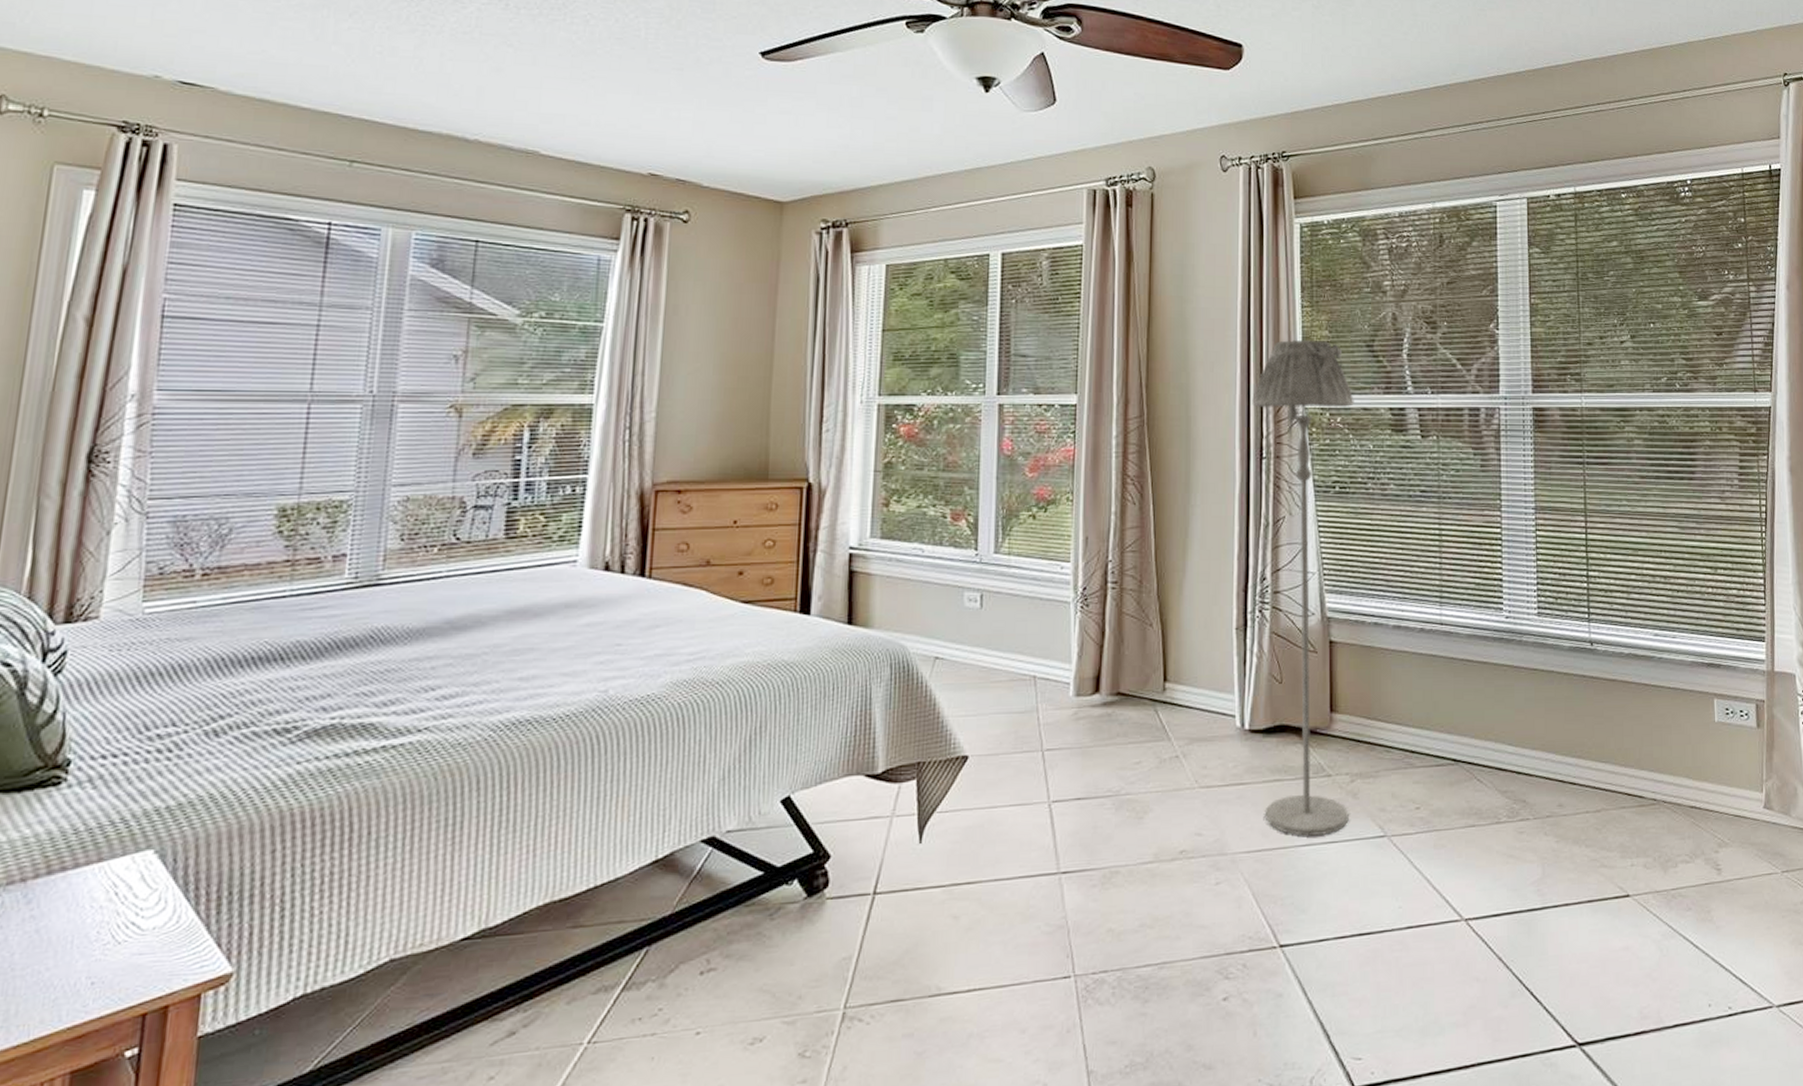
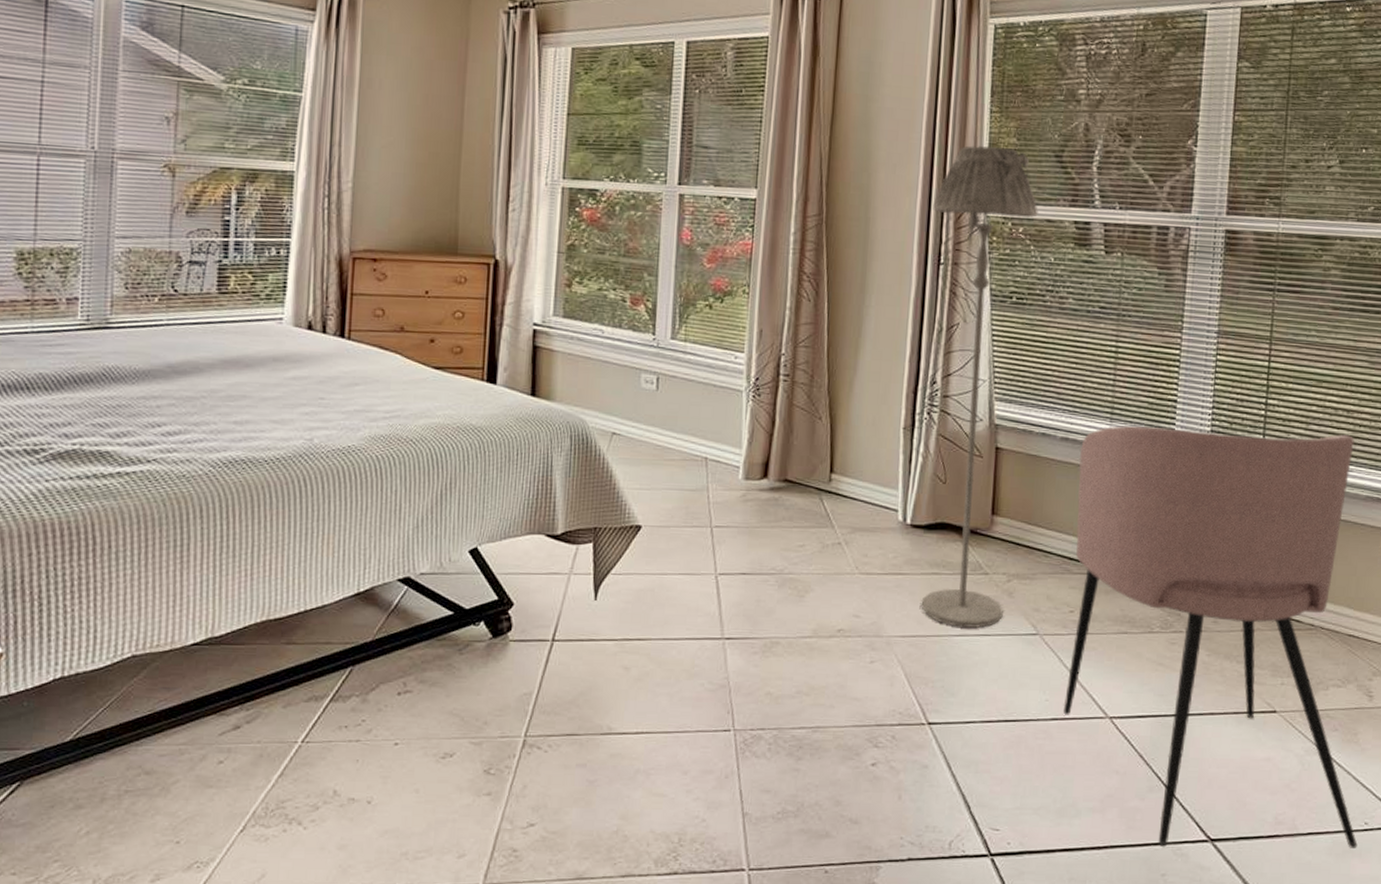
armchair: none [1412,601,1724,1059] -> present [1063,426,1358,848]

